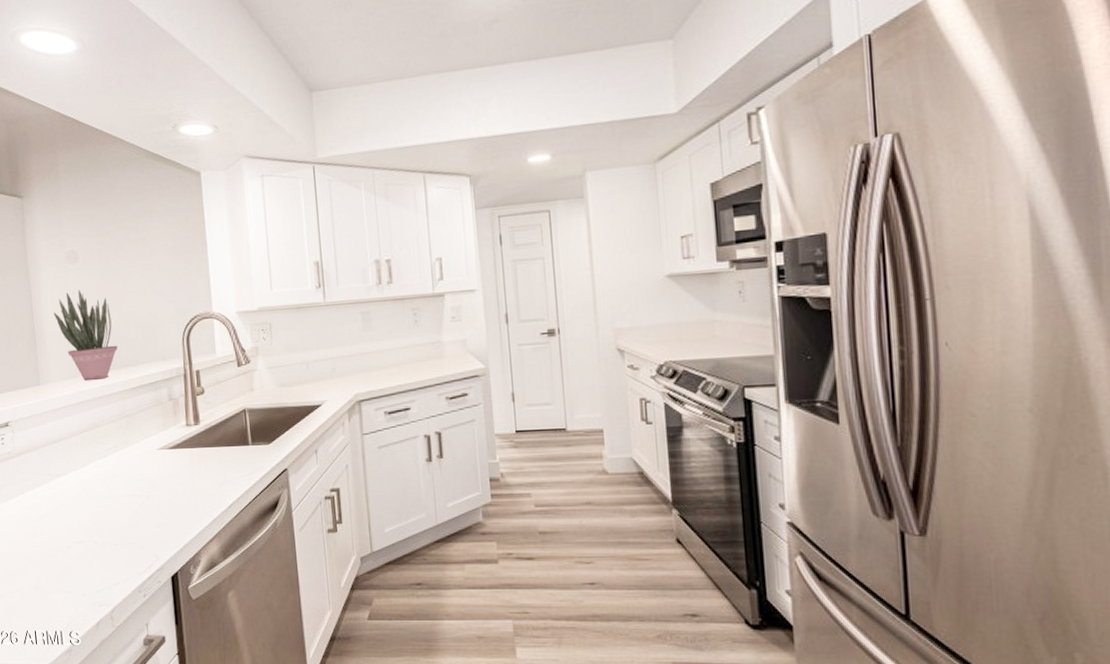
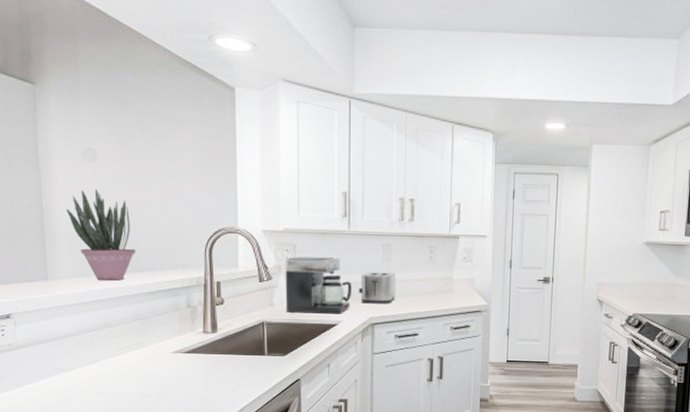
coffee maker: none [262,332,334,397] -> present [285,256,353,314]
toaster: none [341,342,382,379] -> present [359,272,396,304]

